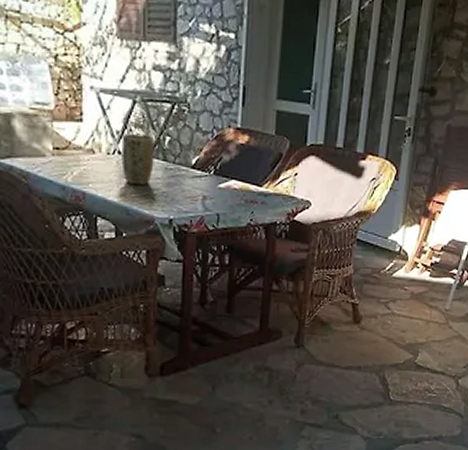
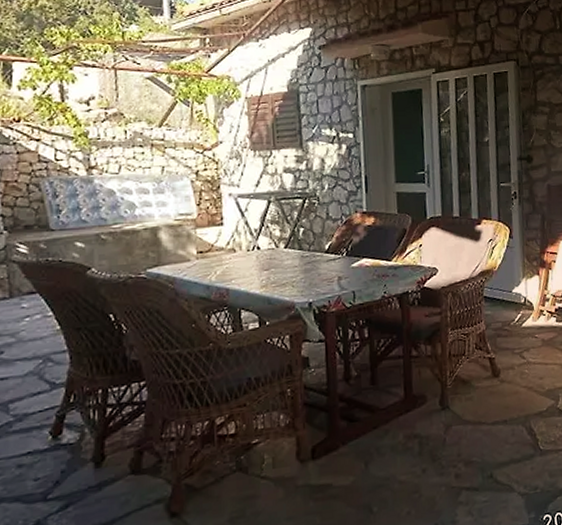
plant pot: present [121,134,155,185] -> none [260,229,291,275]

